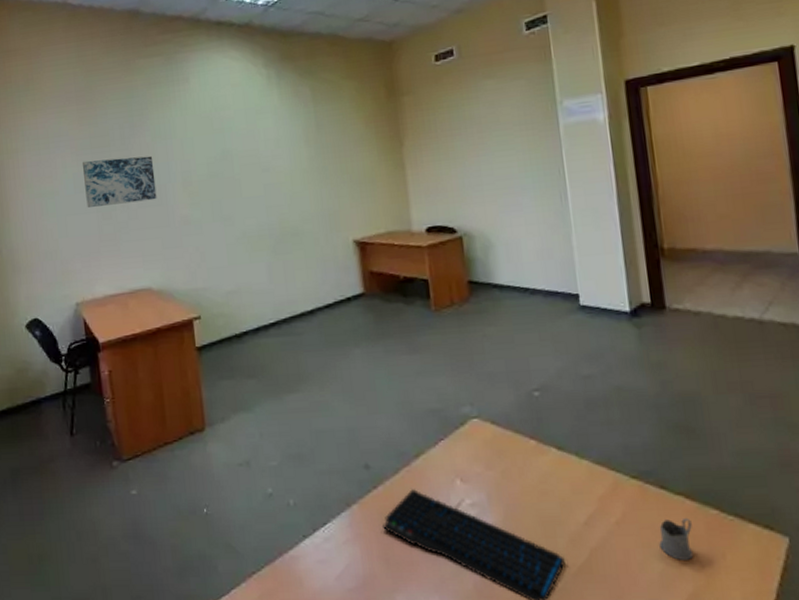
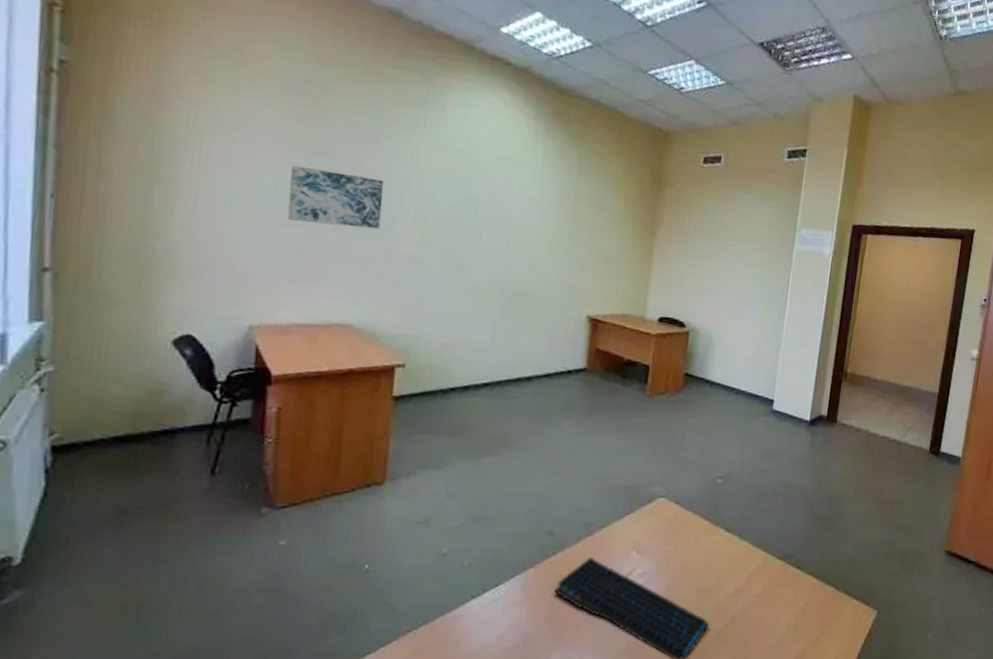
tea glass holder: present [659,517,694,560] -> none [785,593,813,627]

